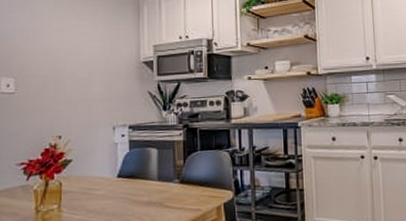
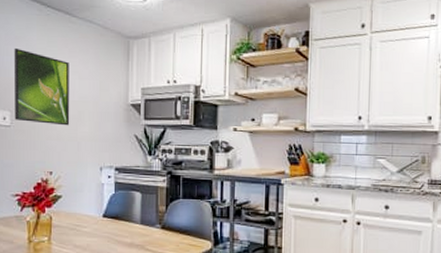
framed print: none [18,14,79,88] -> present [13,47,70,126]

